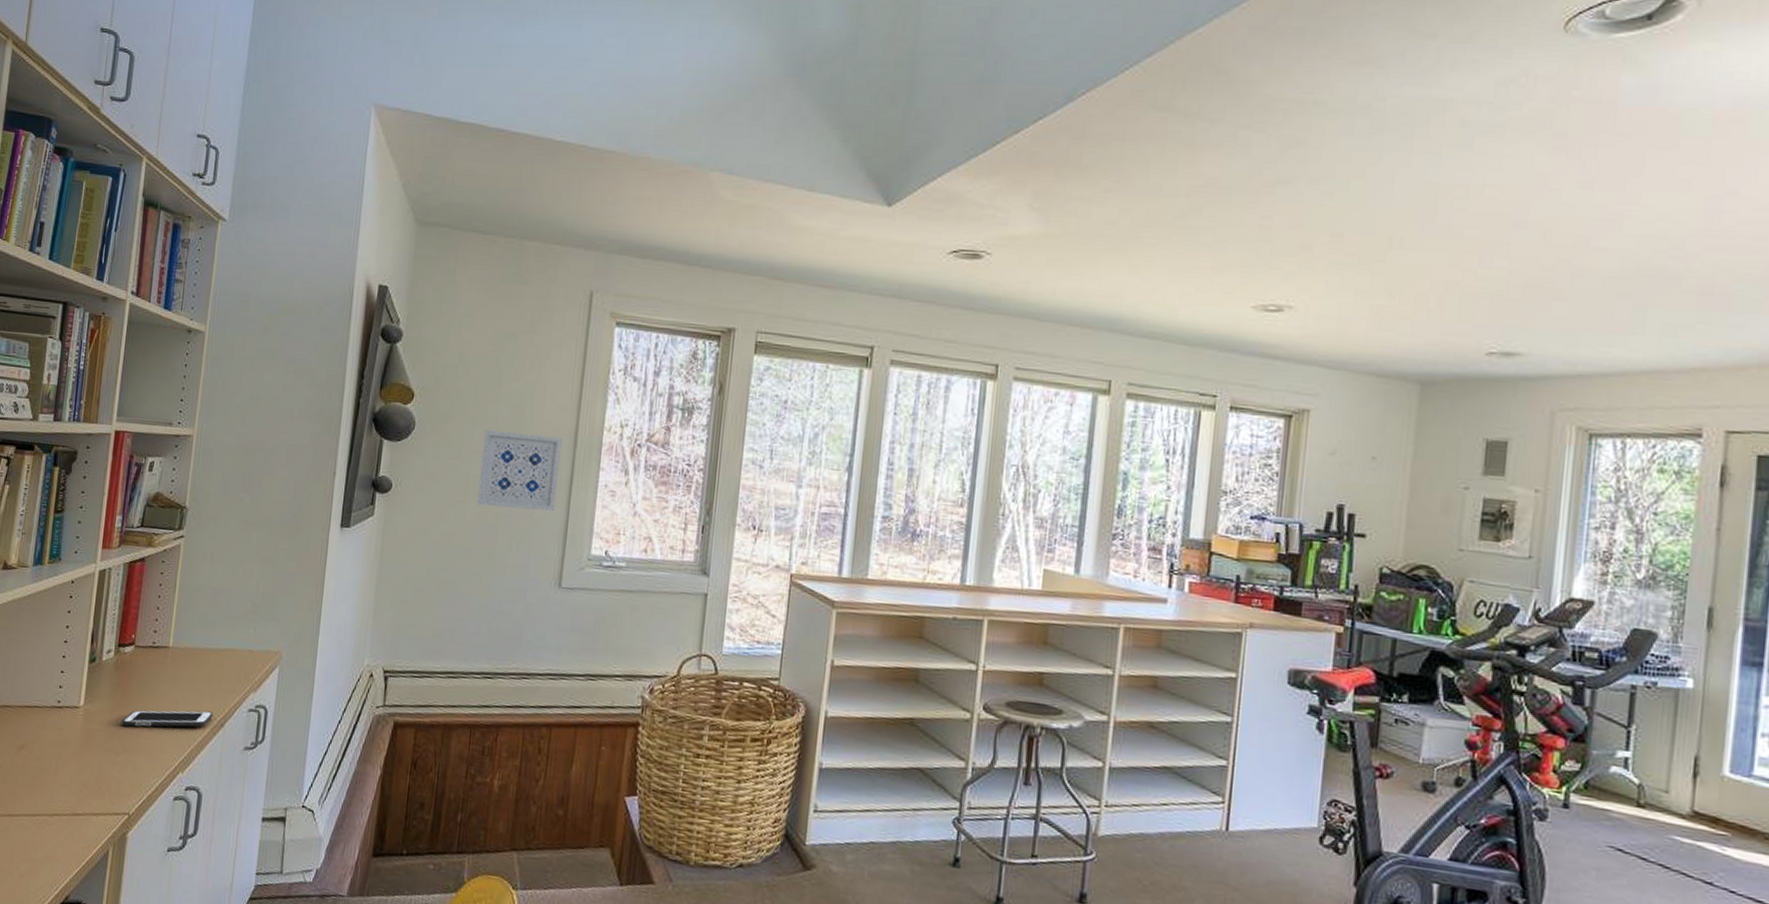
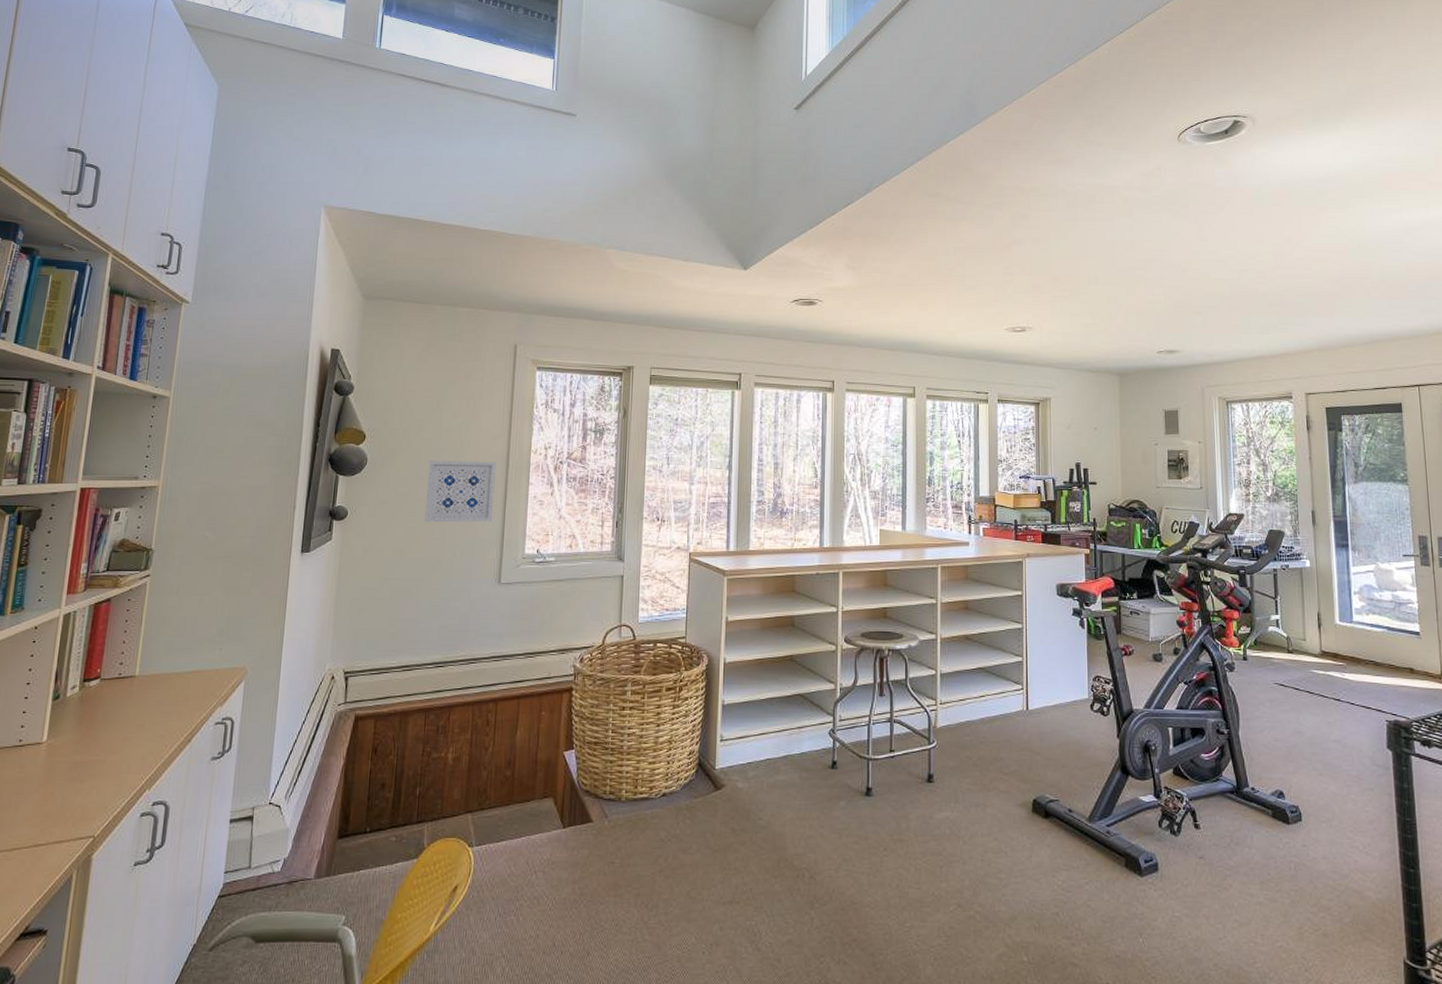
cell phone: present [122,710,214,727] -> none [86,729,180,754]

